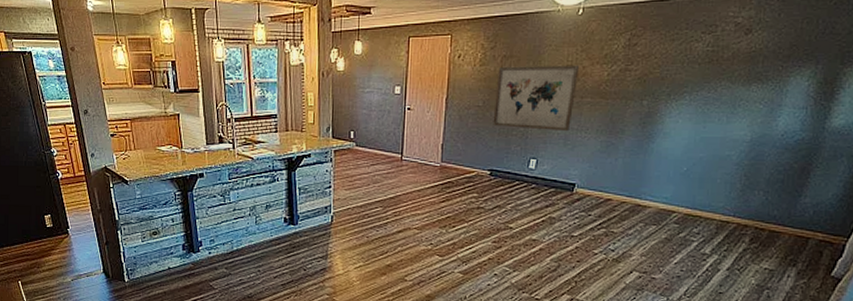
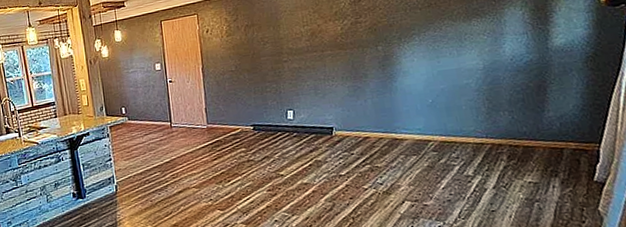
wall art: present [493,65,580,132] -> none [243,24,317,87]

